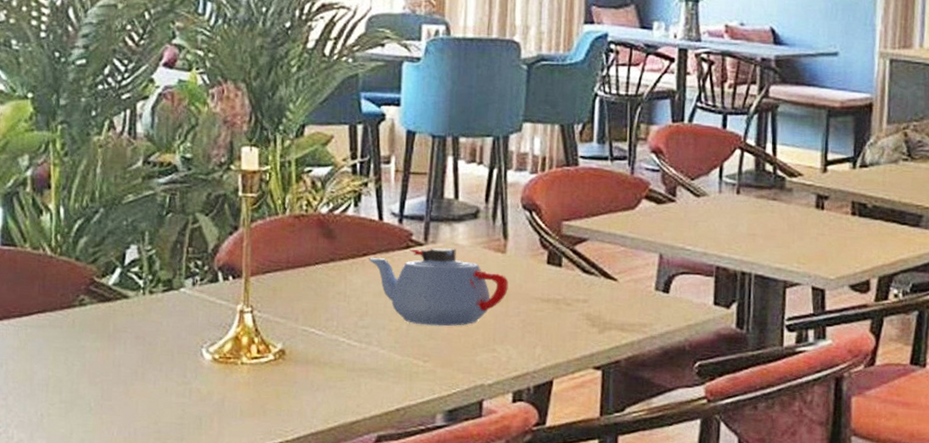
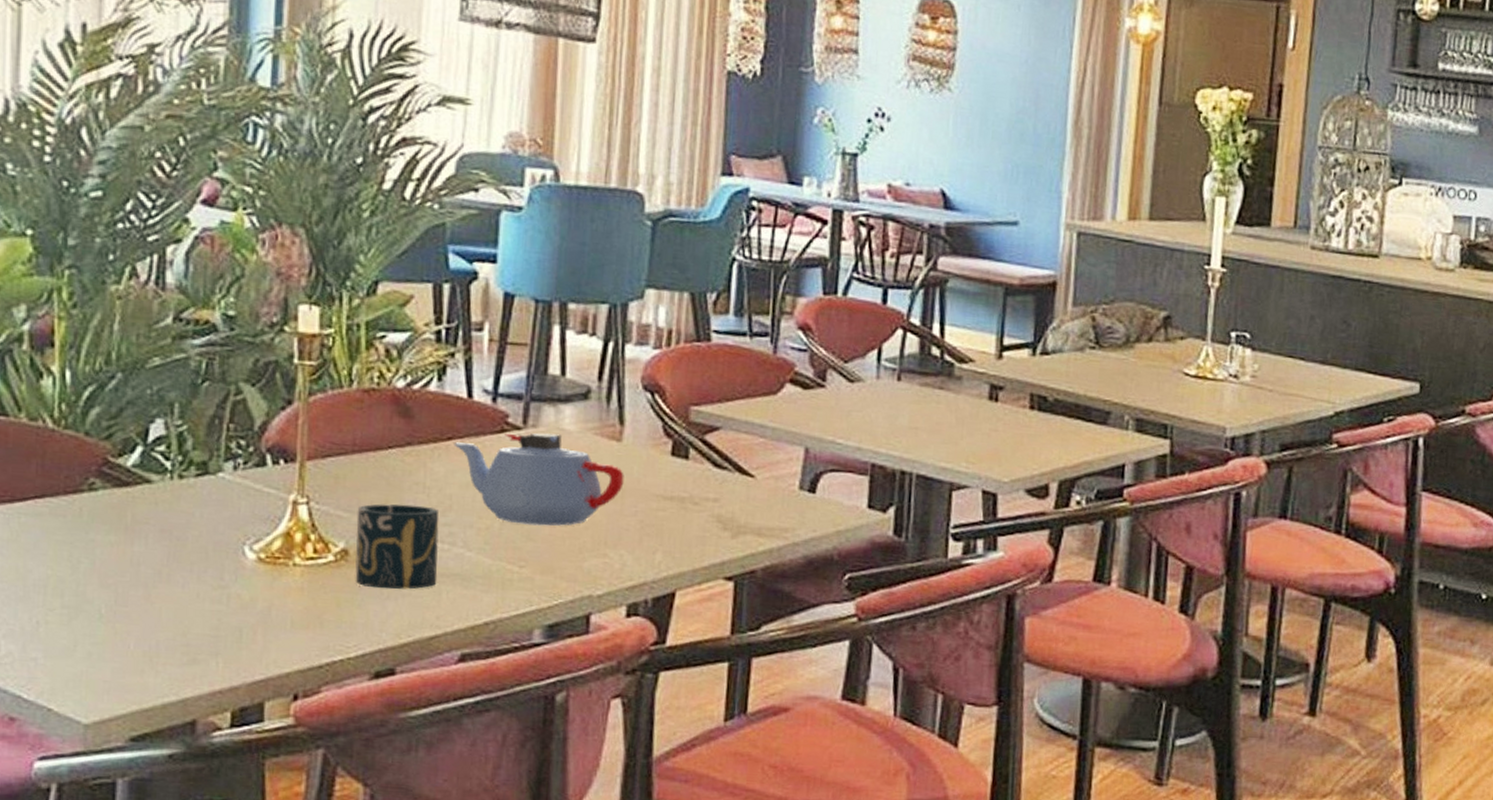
cup: none [291,310,358,383] -> present [355,503,439,590]

